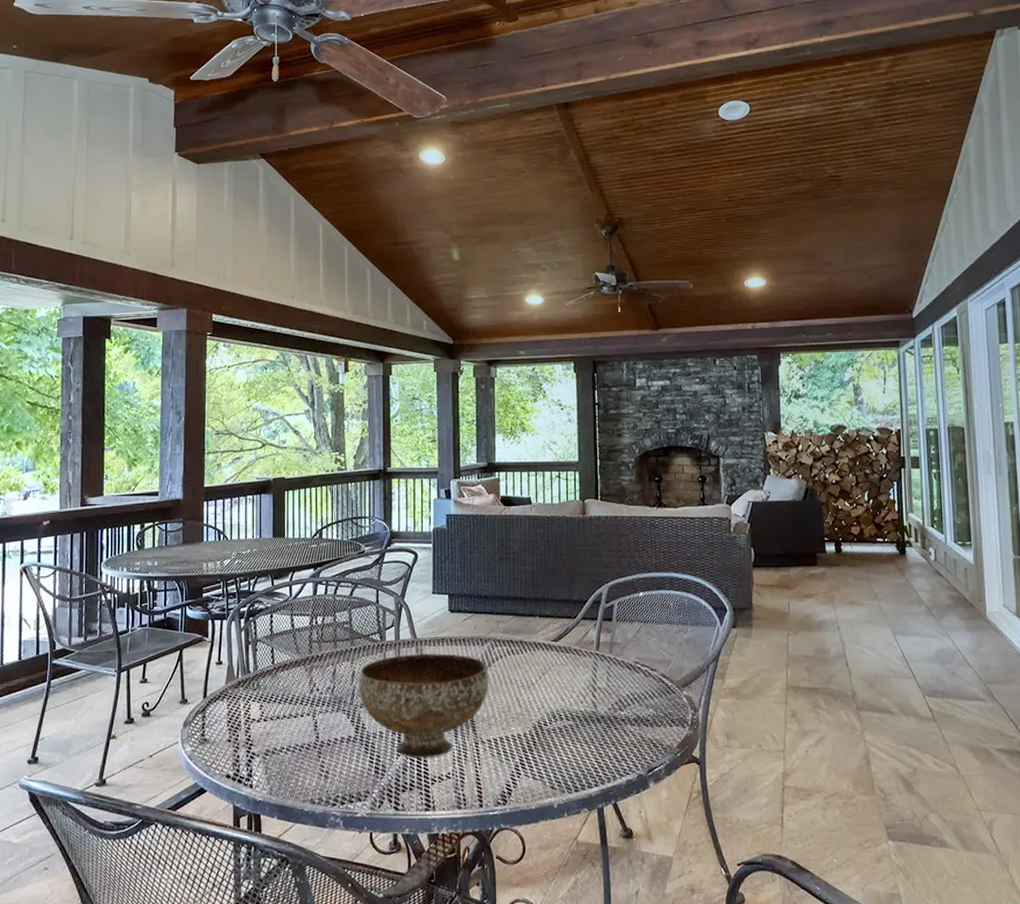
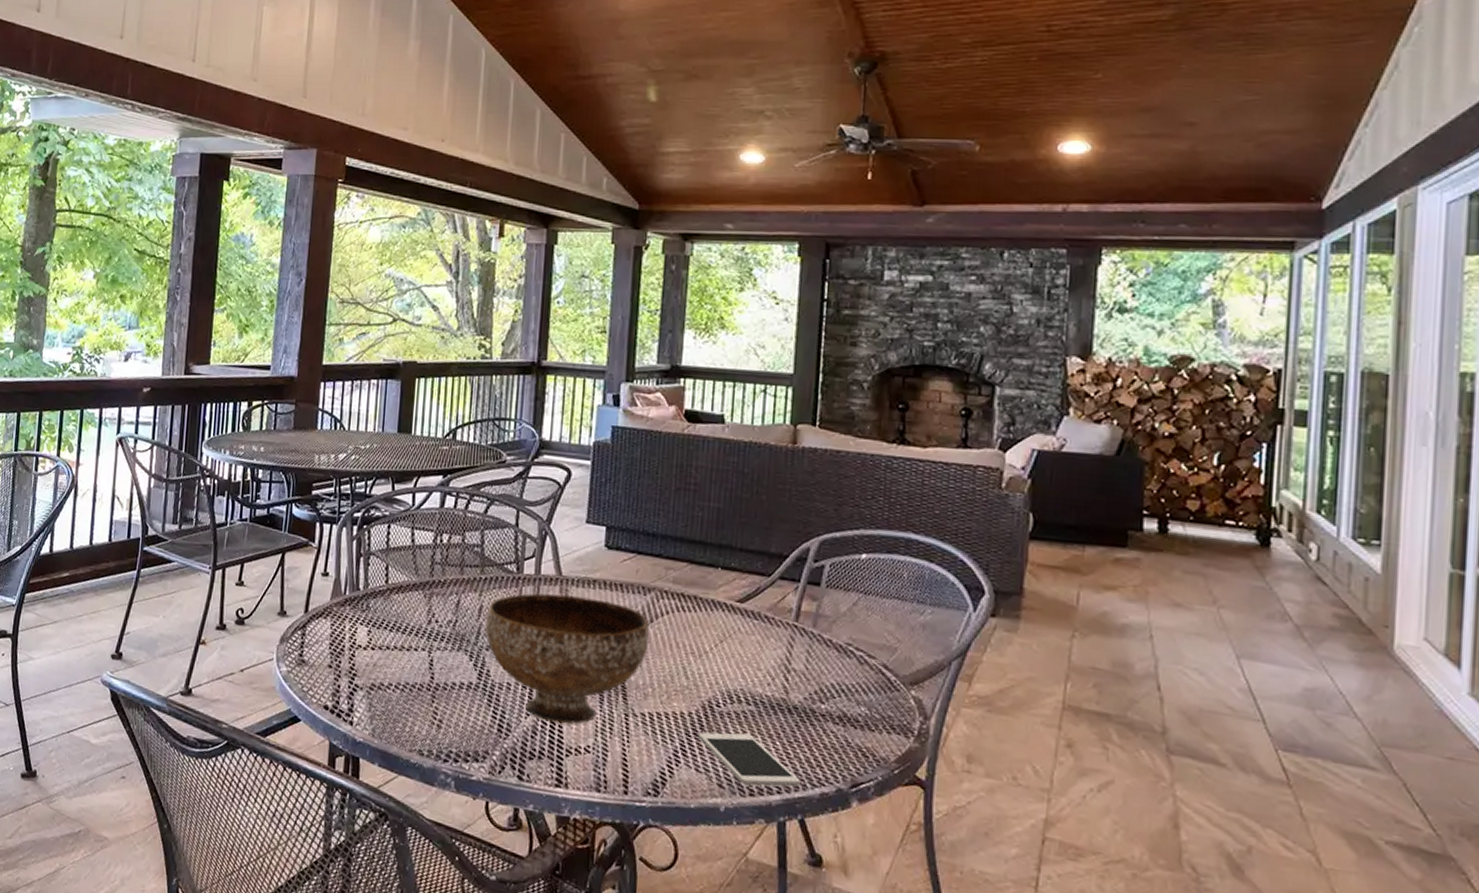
cell phone: none [532,743,611,784] -> present [698,732,800,787]

